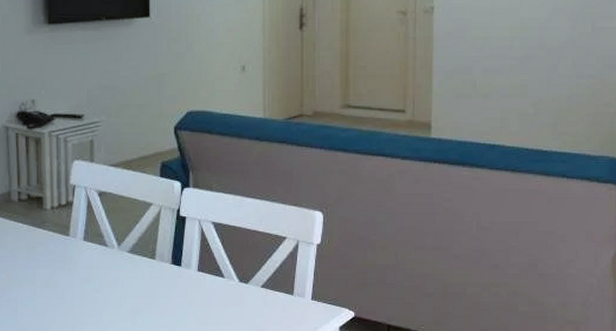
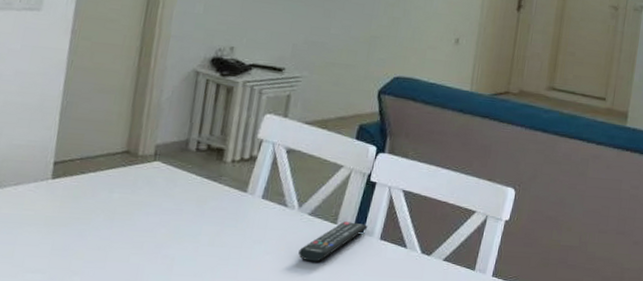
remote control: none [125,256,185,296] -> present [298,221,368,262]

